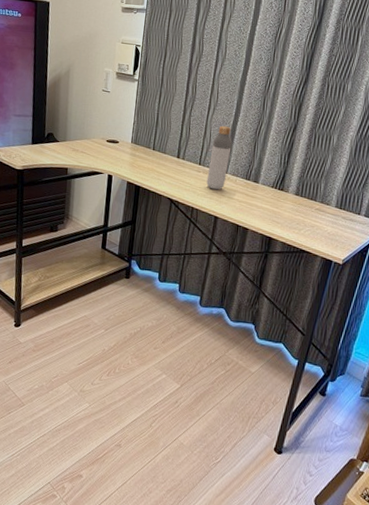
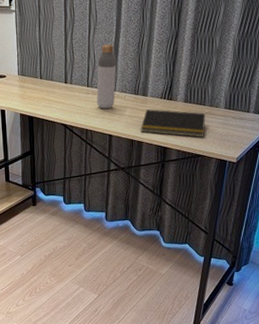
notepad: none [247,196,316,234] -> present [140,109,206,138]

